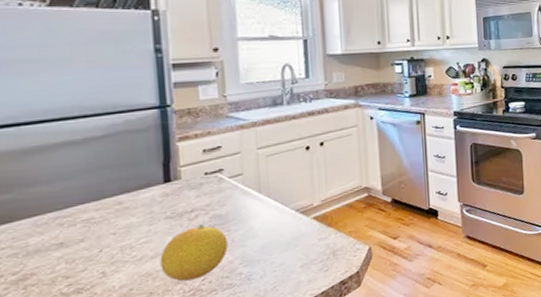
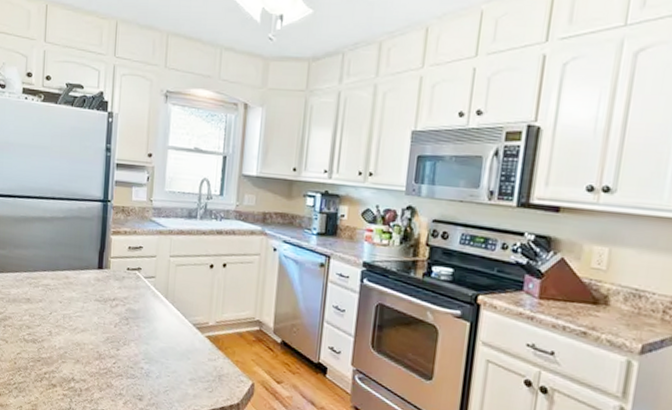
fruit: present [160,225,228,281] -> none [87,314,136,361]

